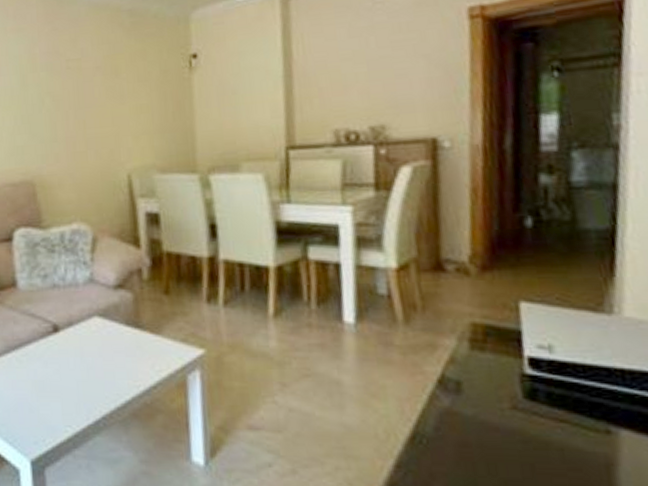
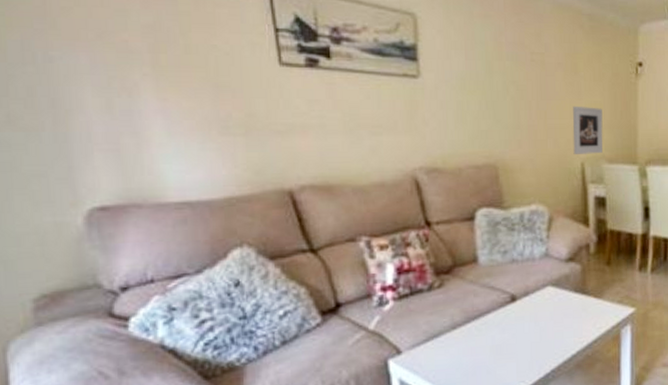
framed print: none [115,111,153,165] -> present [572,106,603,154]

